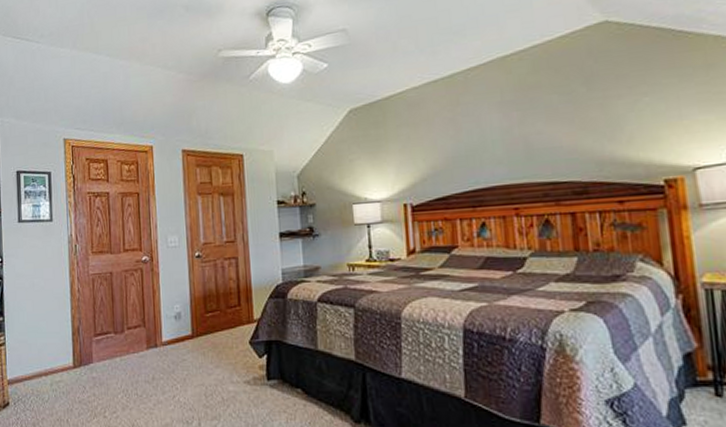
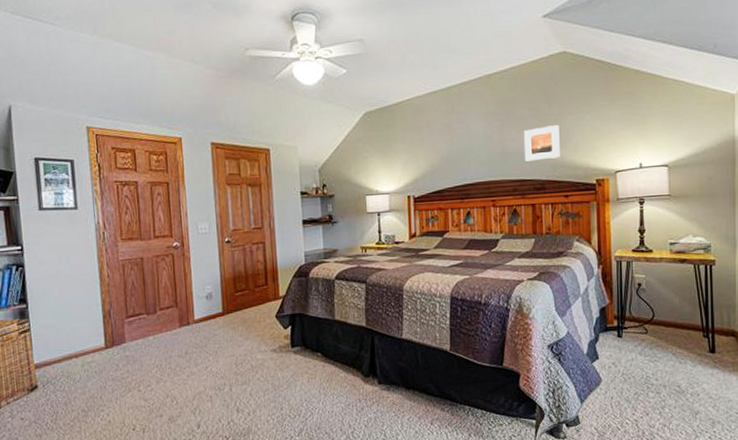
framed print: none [554,112,608,159] -> present [523,125,560,161]

